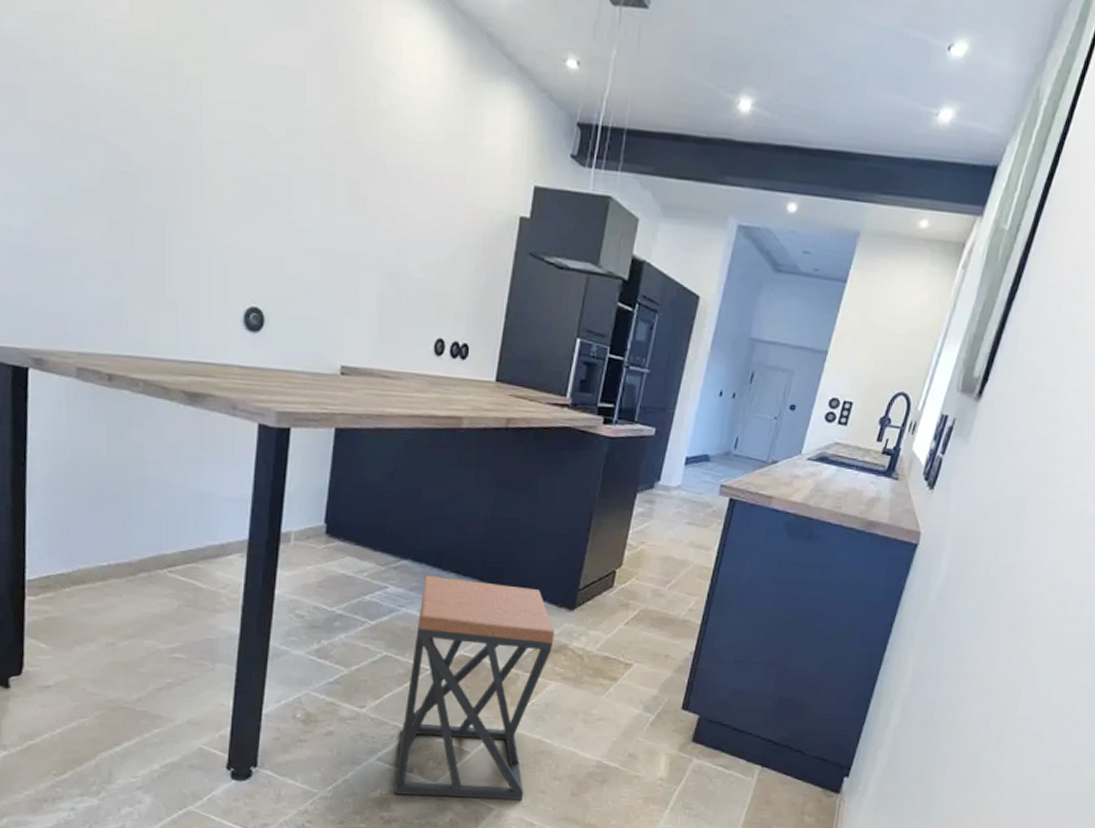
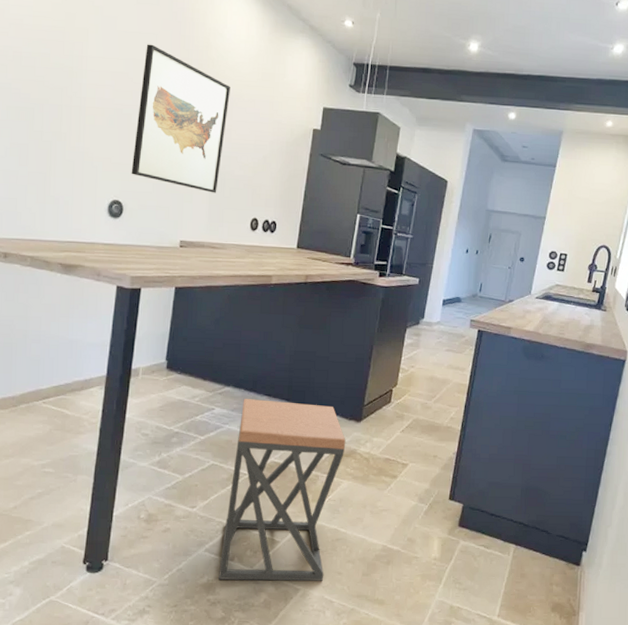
wall art: none [273,84,407,303] -> present [131,44,230,193]

